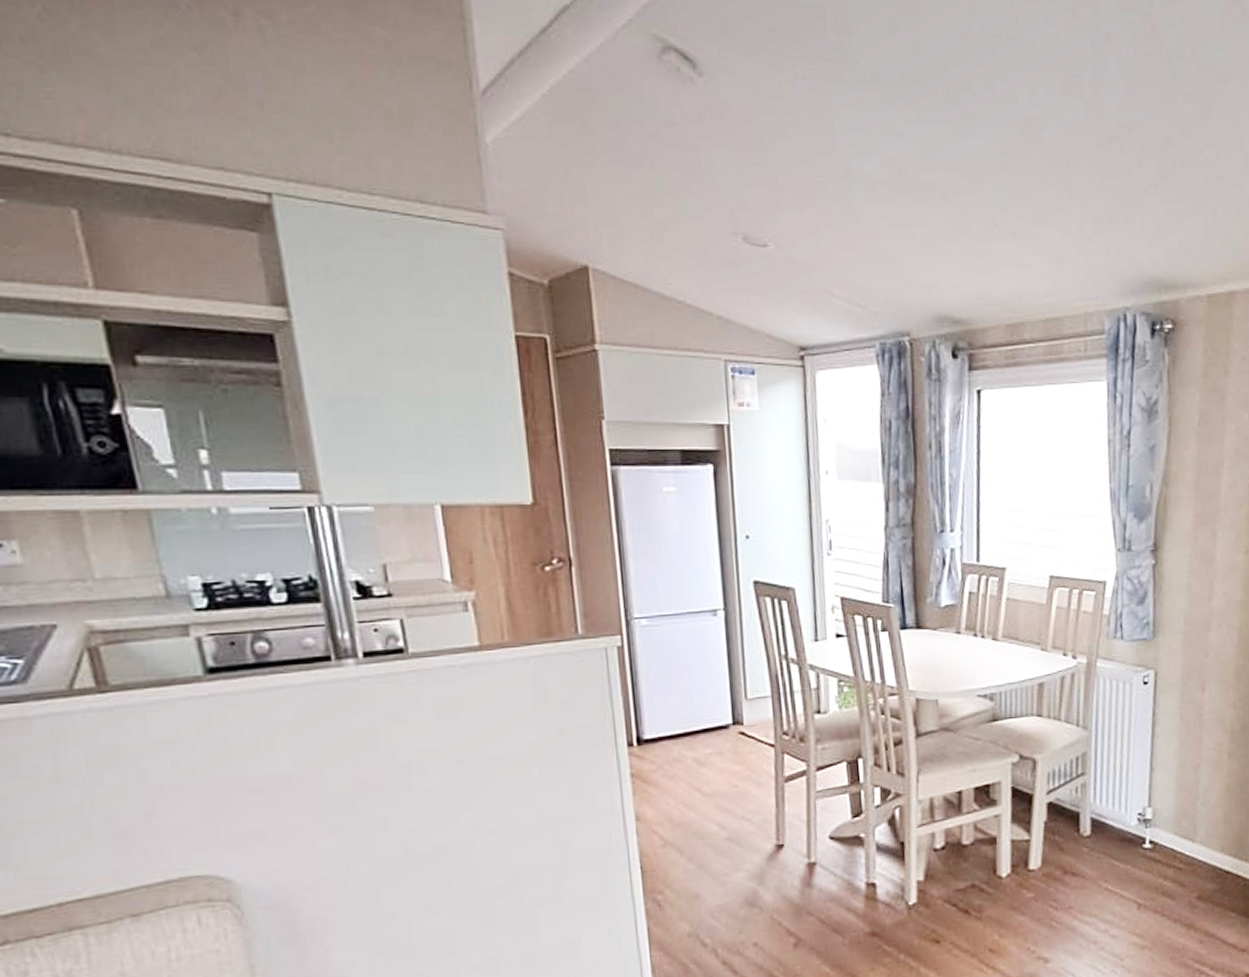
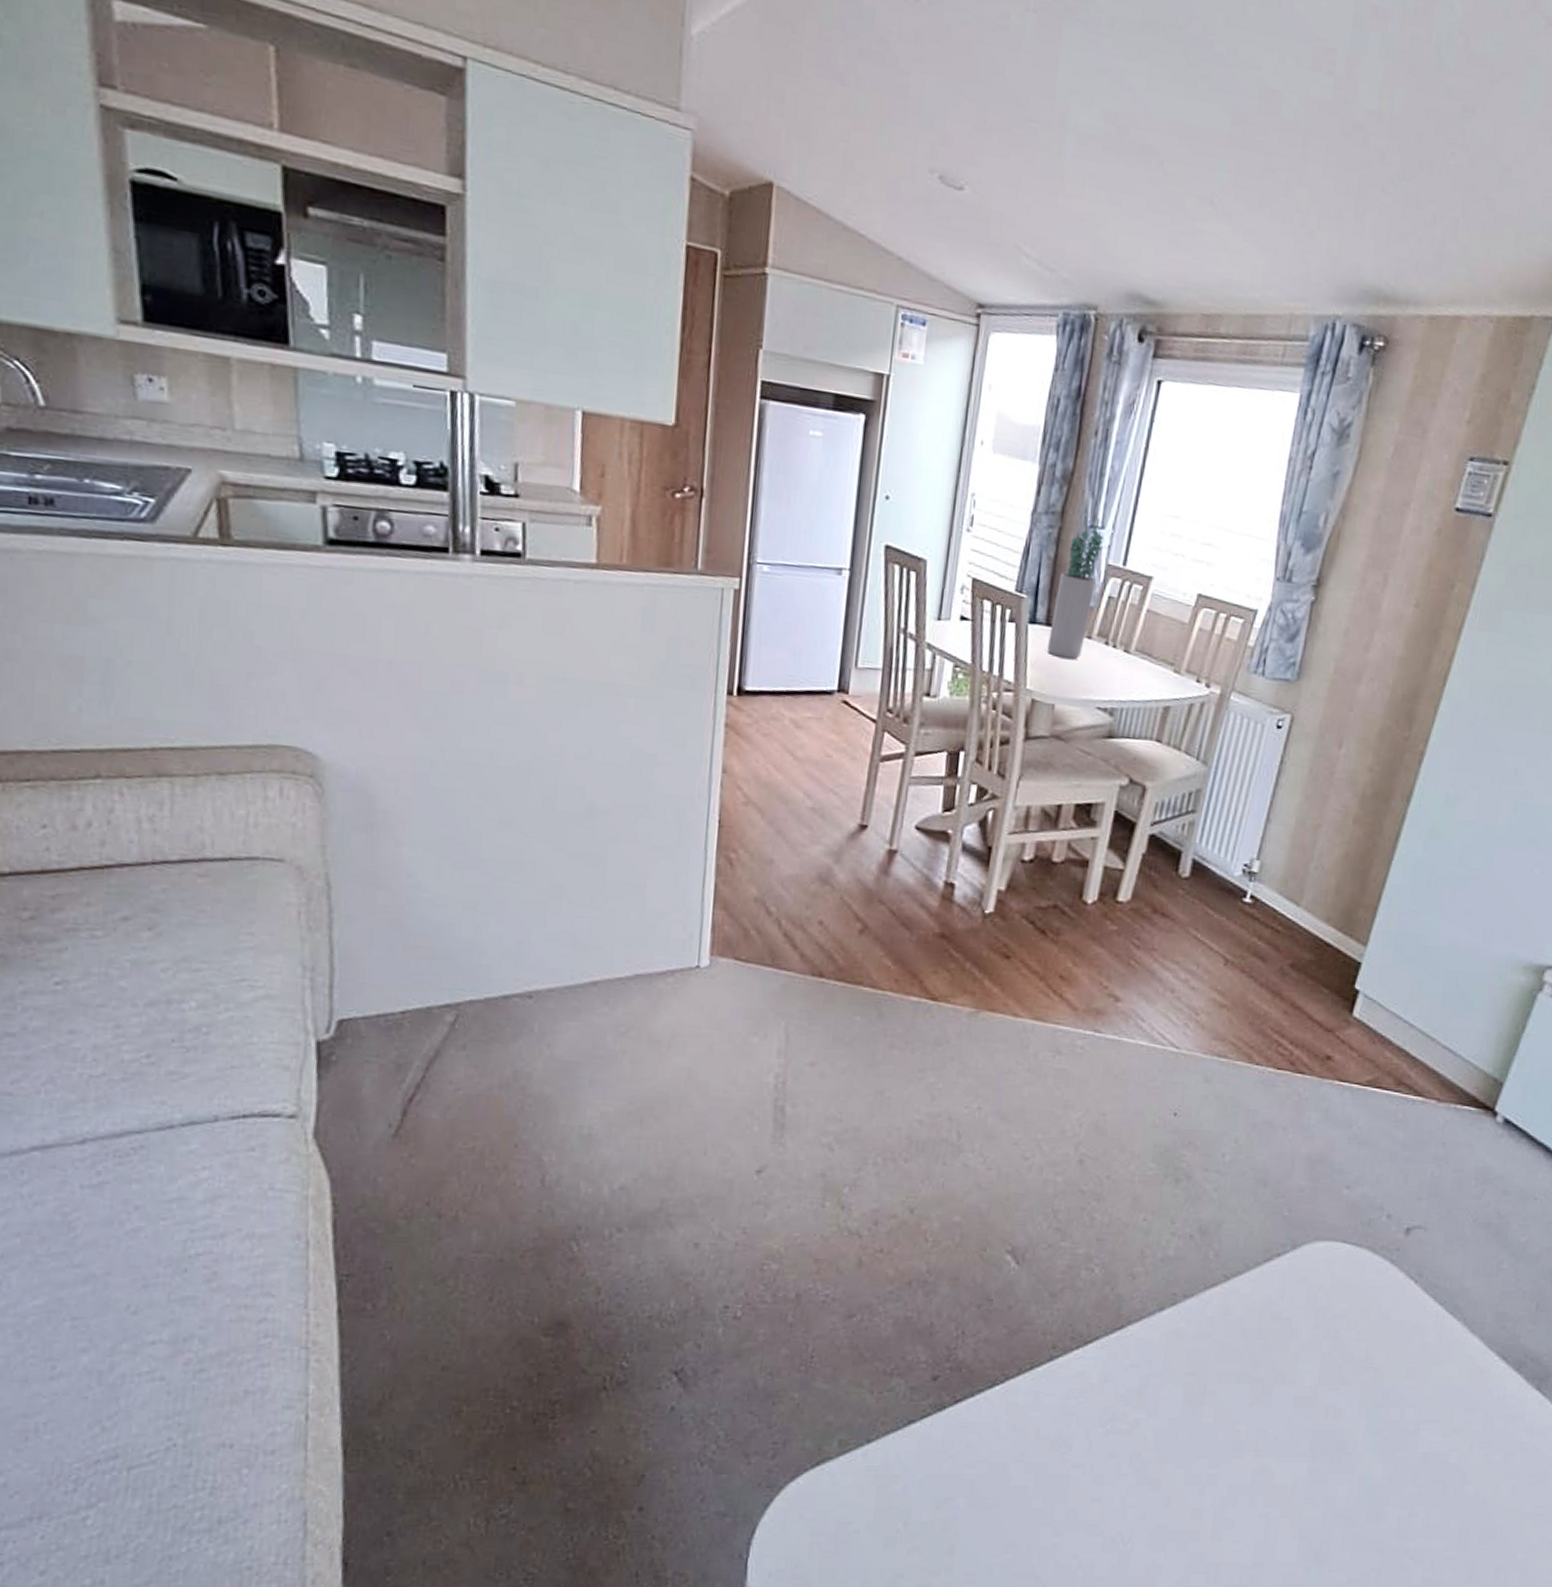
vase: none [921,524,956,657] -> present [1046,519,1103,660]

